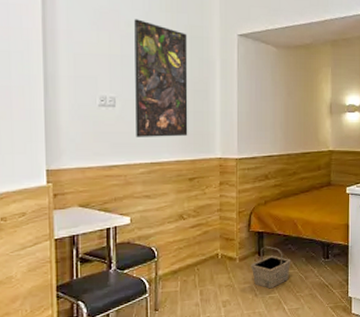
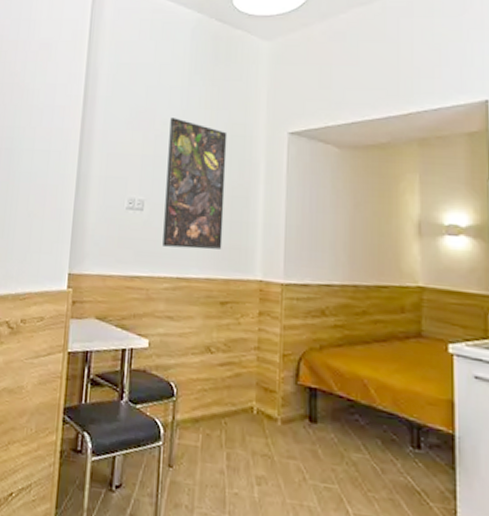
basket: present [251,246,291,289] -> none [298,409,359,476]

